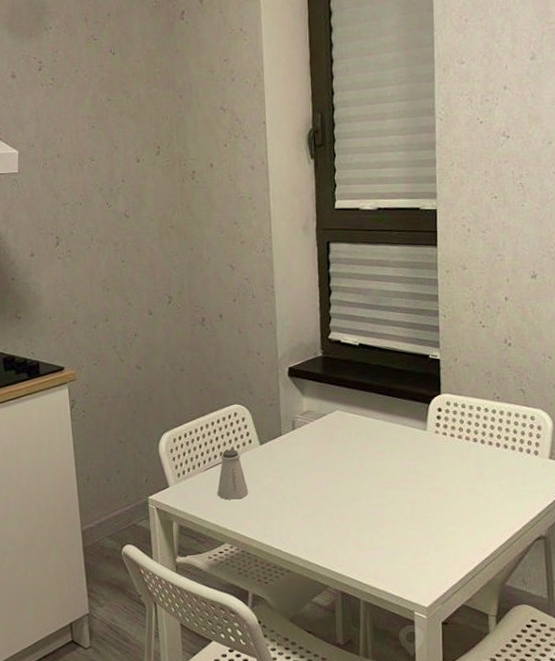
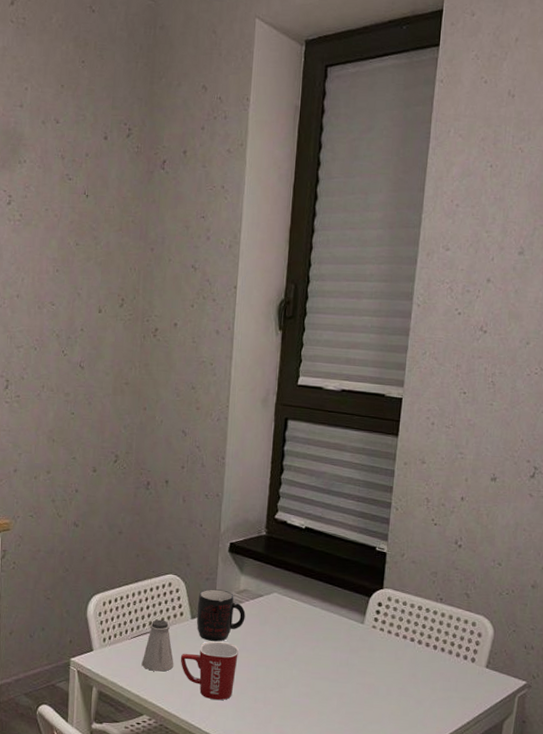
mug: none [254,464,310,520] -> present [180,641,239,700]
mug: none [264,413,312,464] -> present [196,589,246,642]

